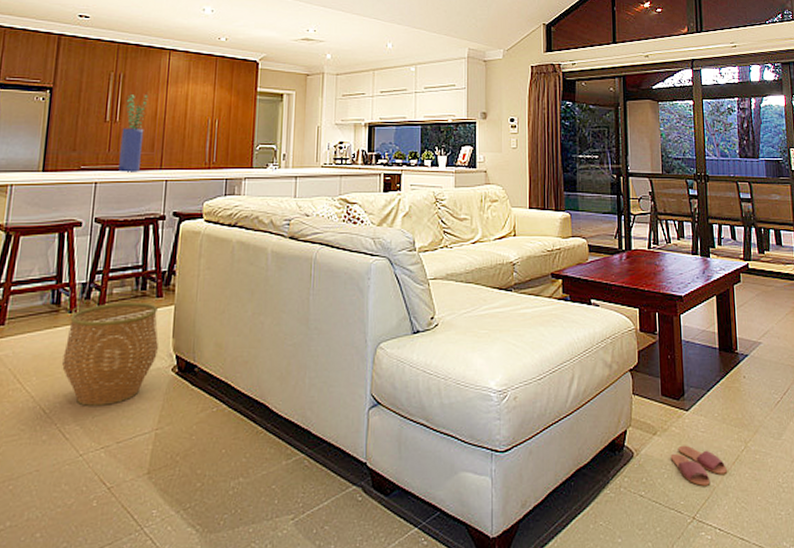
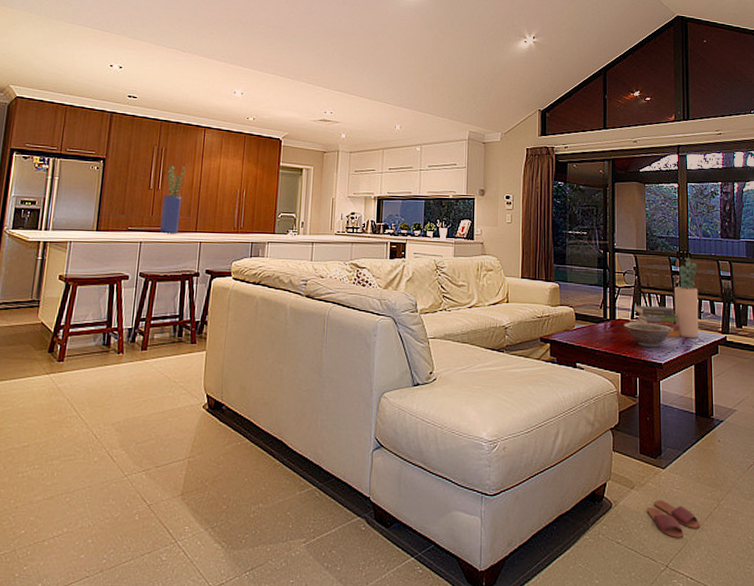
basket: present [62,301,159,406] -> none [111,346,193,434]
decorative bowl: none [640,252,693,279] -> present [624,322,673,348]
books: none [645,233,699,266] -> present [628,305,679,337]
vase: none [692,176,720,267] -> present [674,254,699,339]

